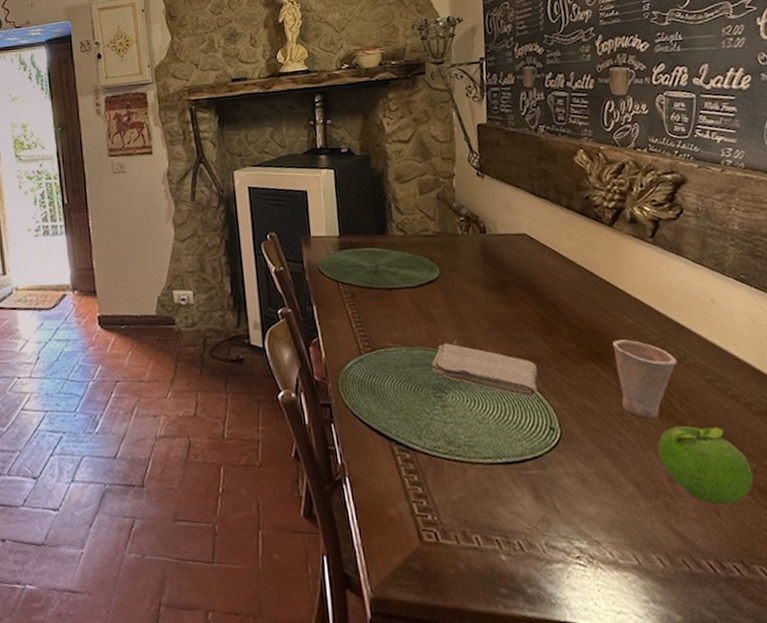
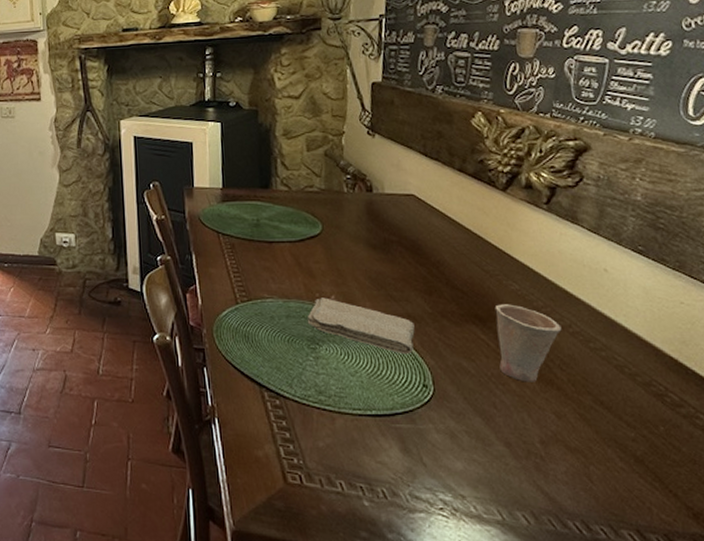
fruit: present [657,426,754,505] -> none [533,392,631,470]

